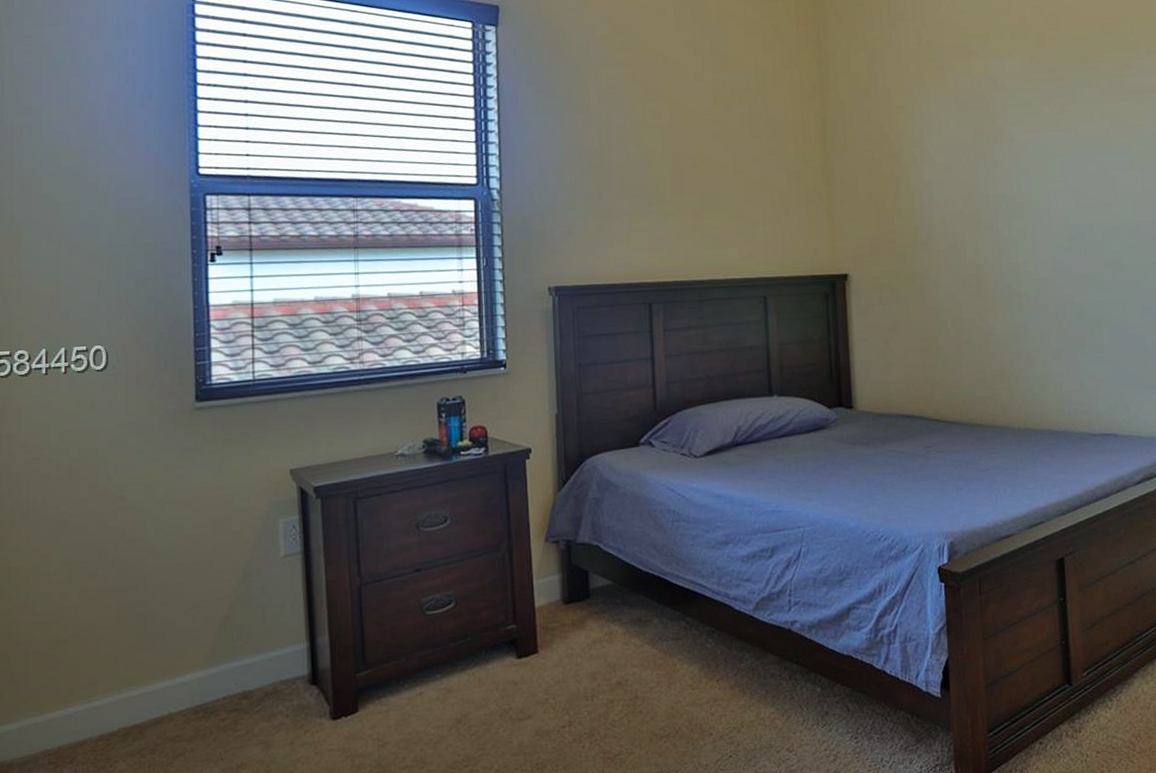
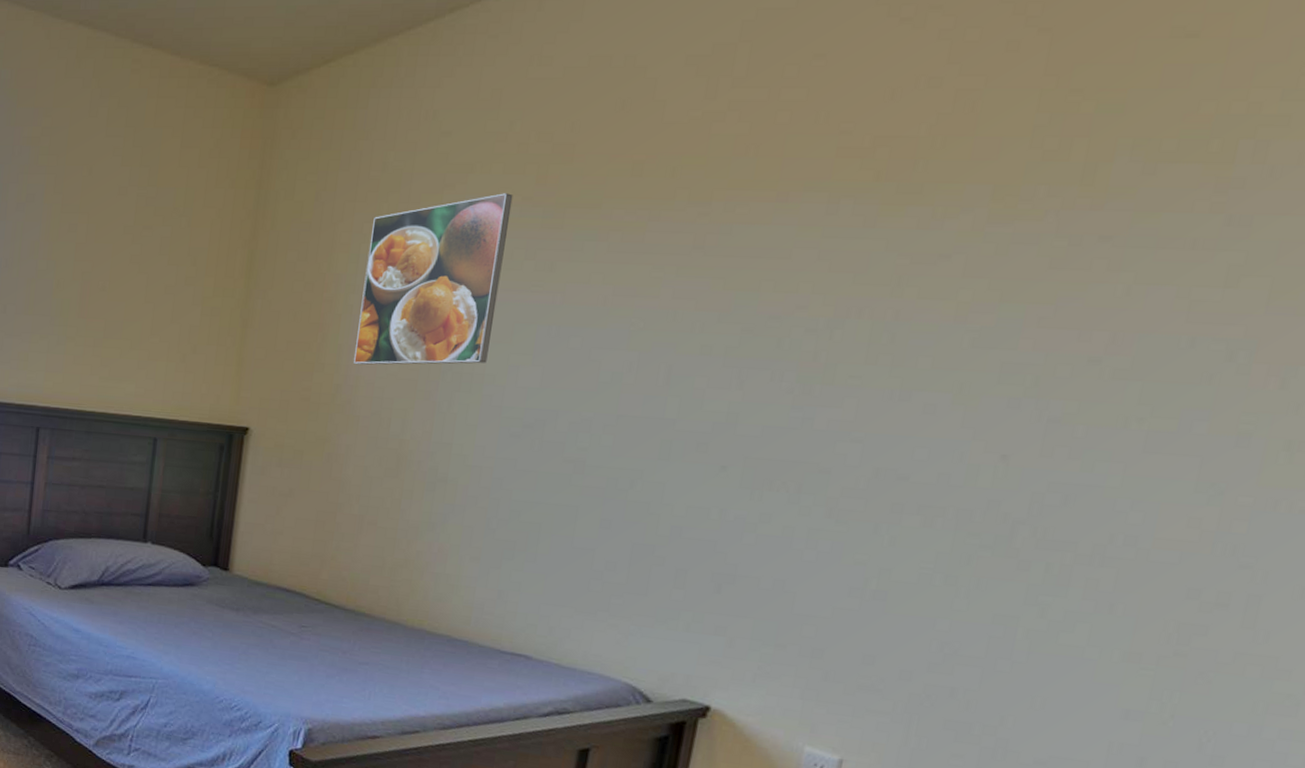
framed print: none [919,55,1031,207] -> present [354,193,513,365]

